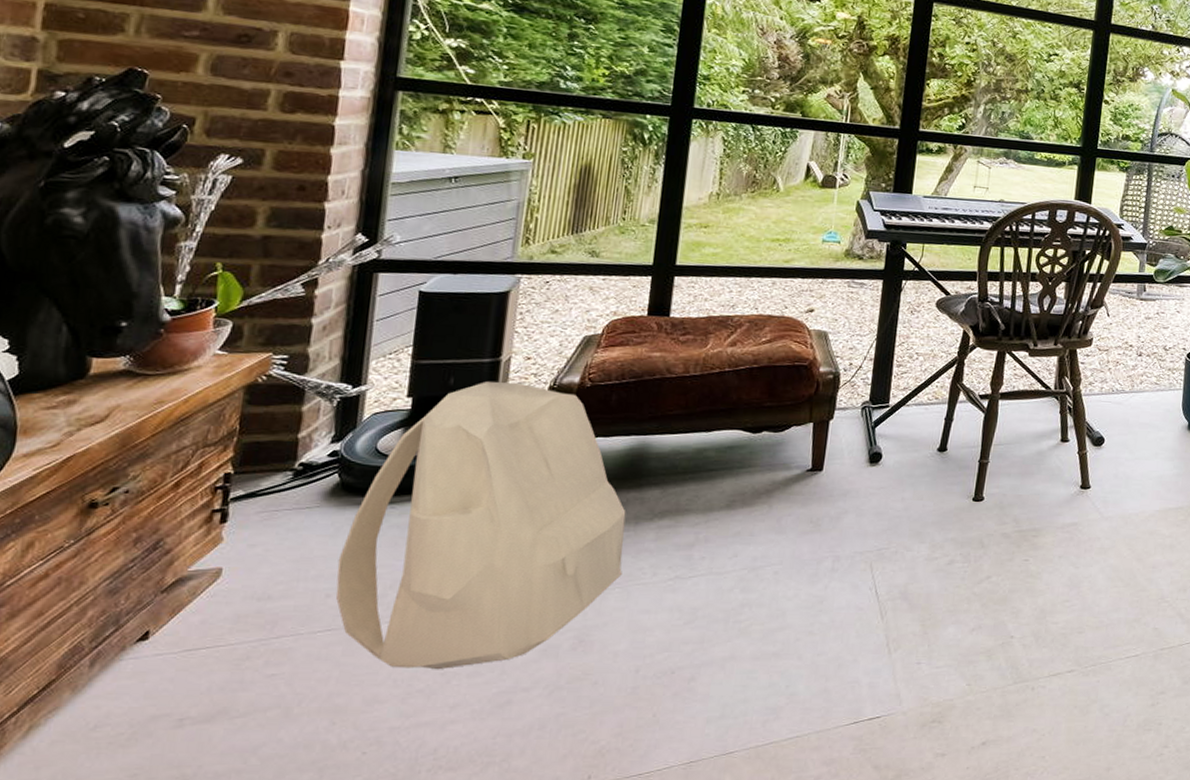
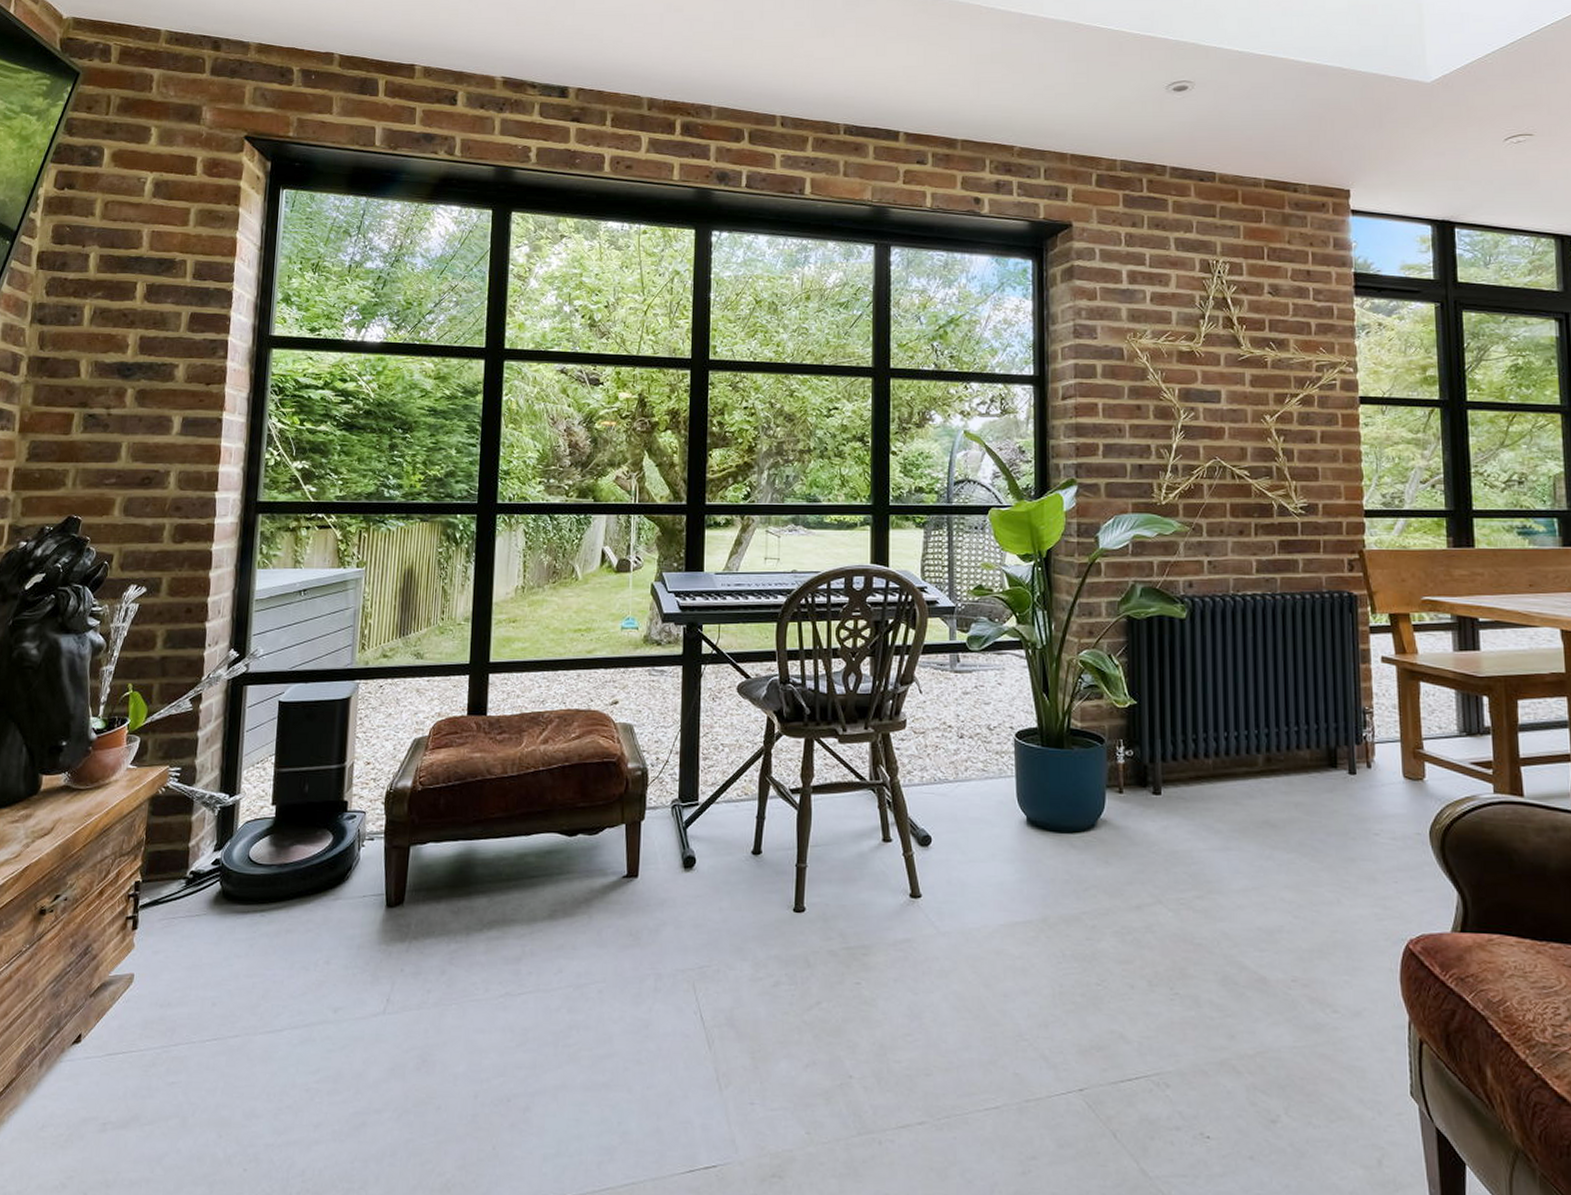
backpack: present [335,382,626,670] -> none [220,788,458,1086]

